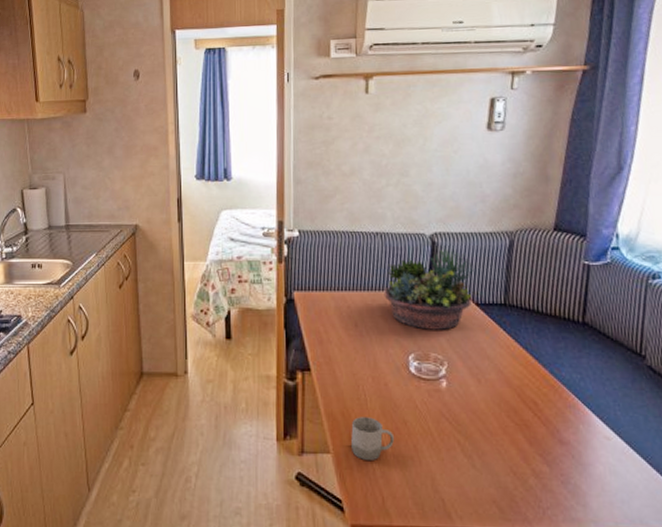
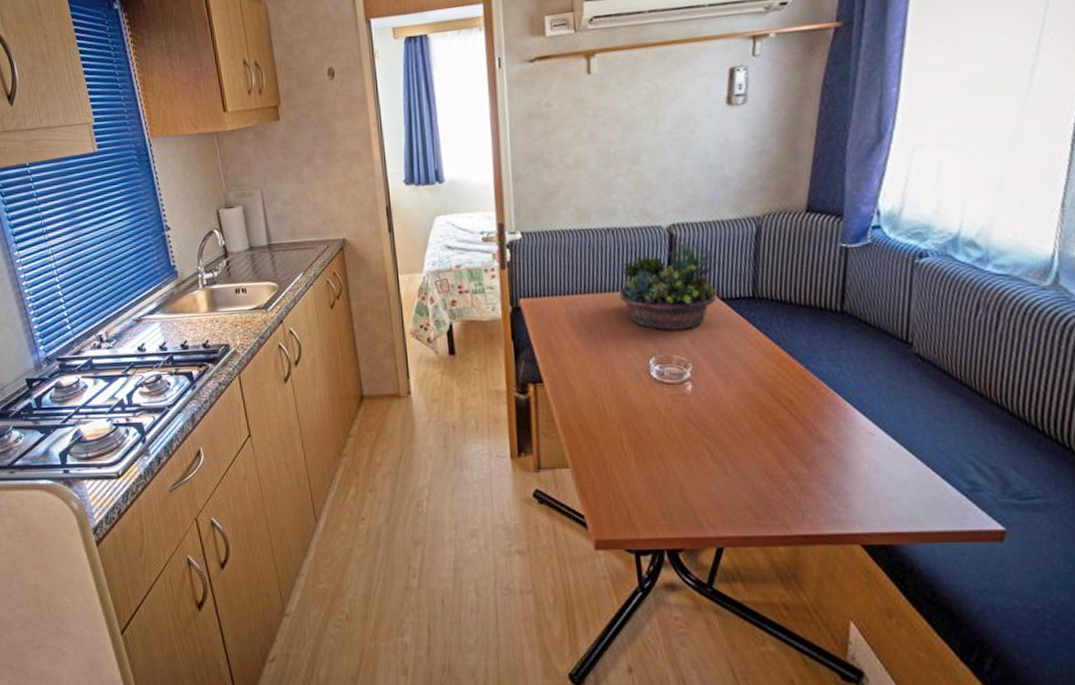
cup: present [351,417,394,462] -> none [590,427,637,474]

